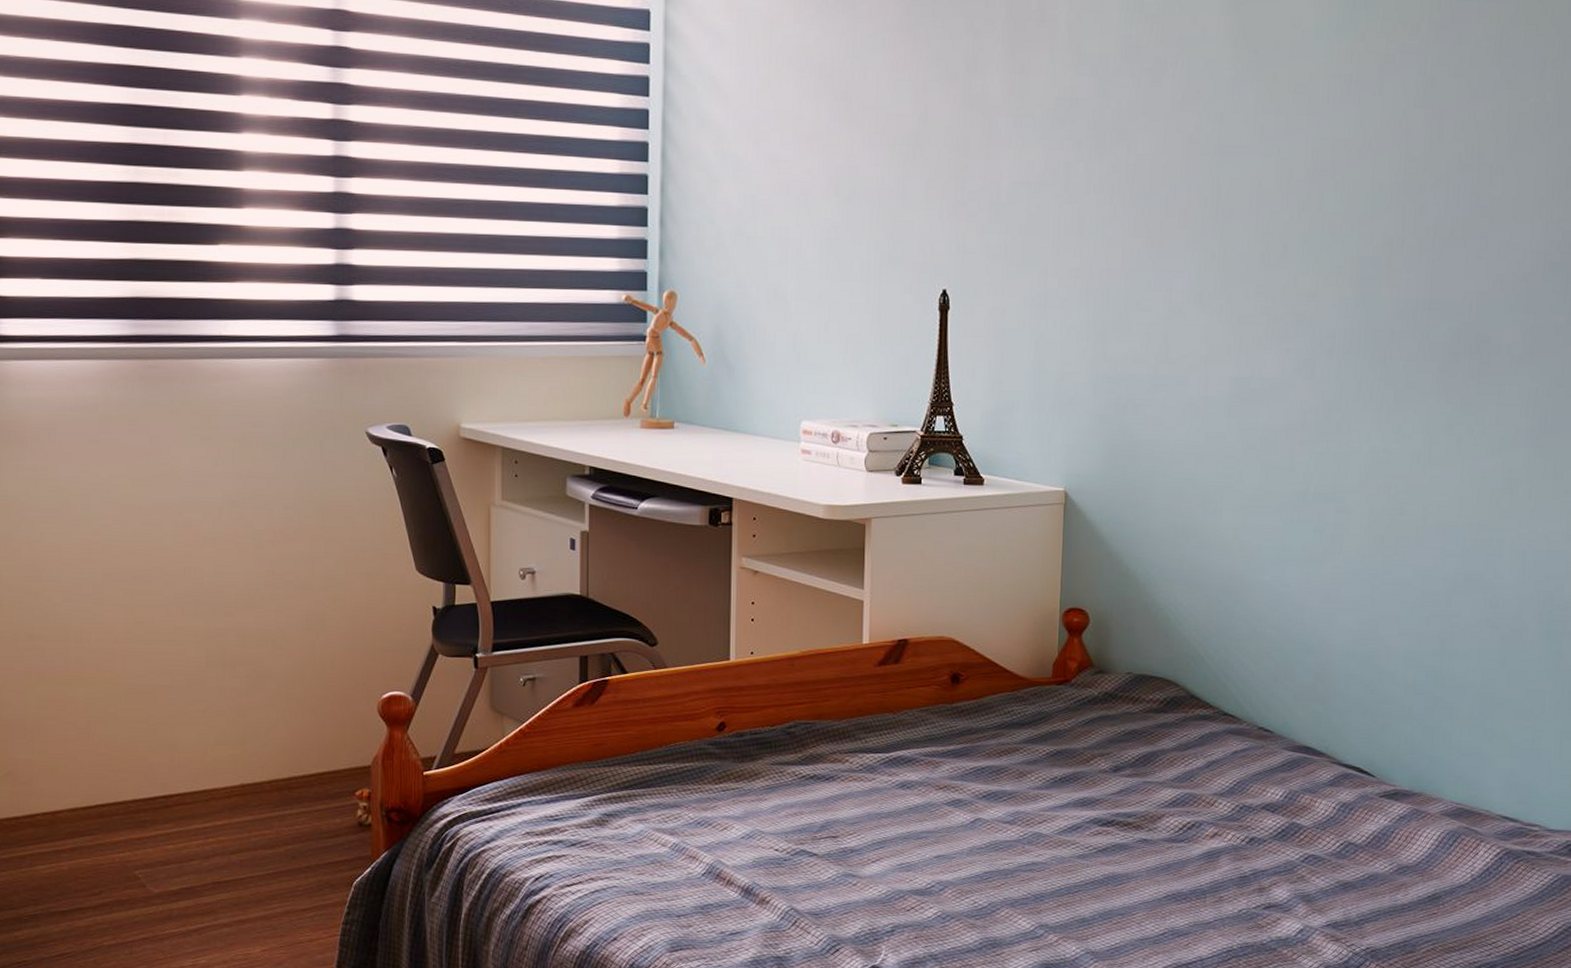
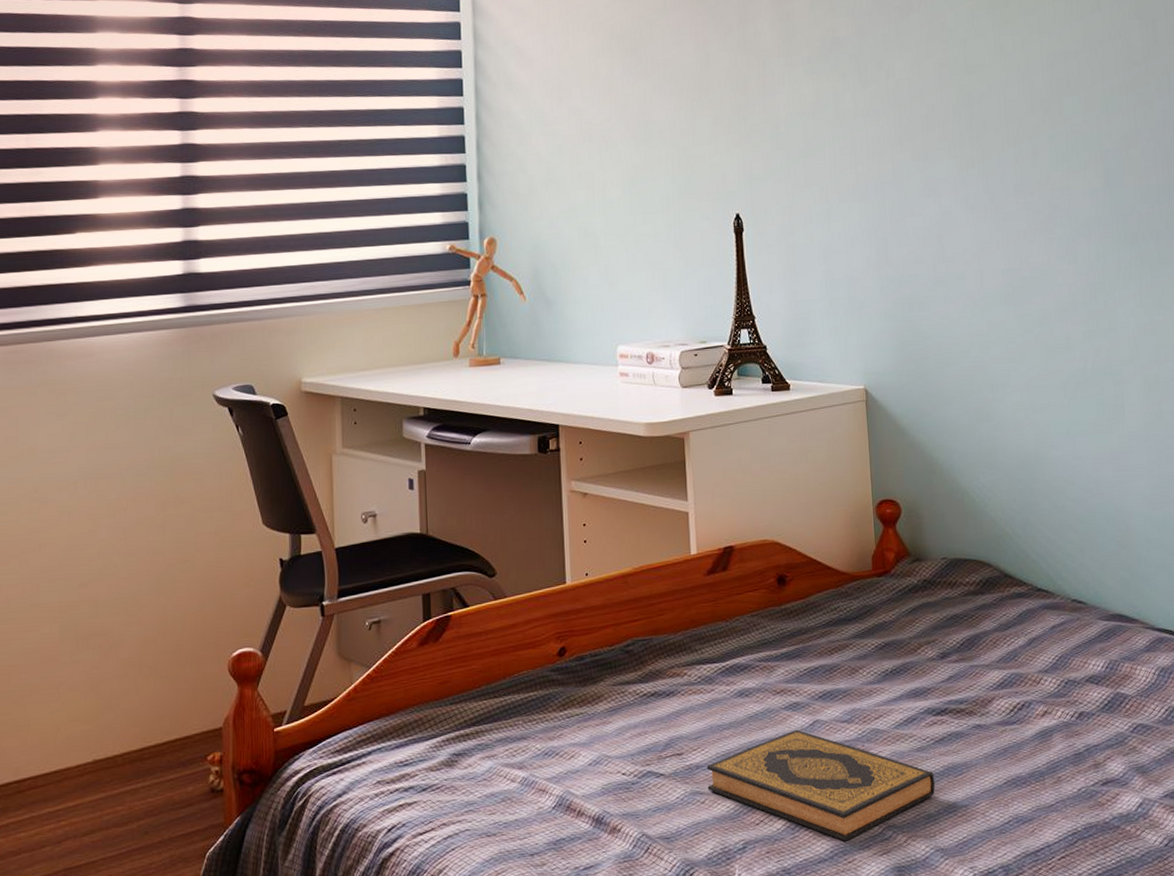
hardback book: none [860,825,1094,935] -> present [706,729,936,841]

